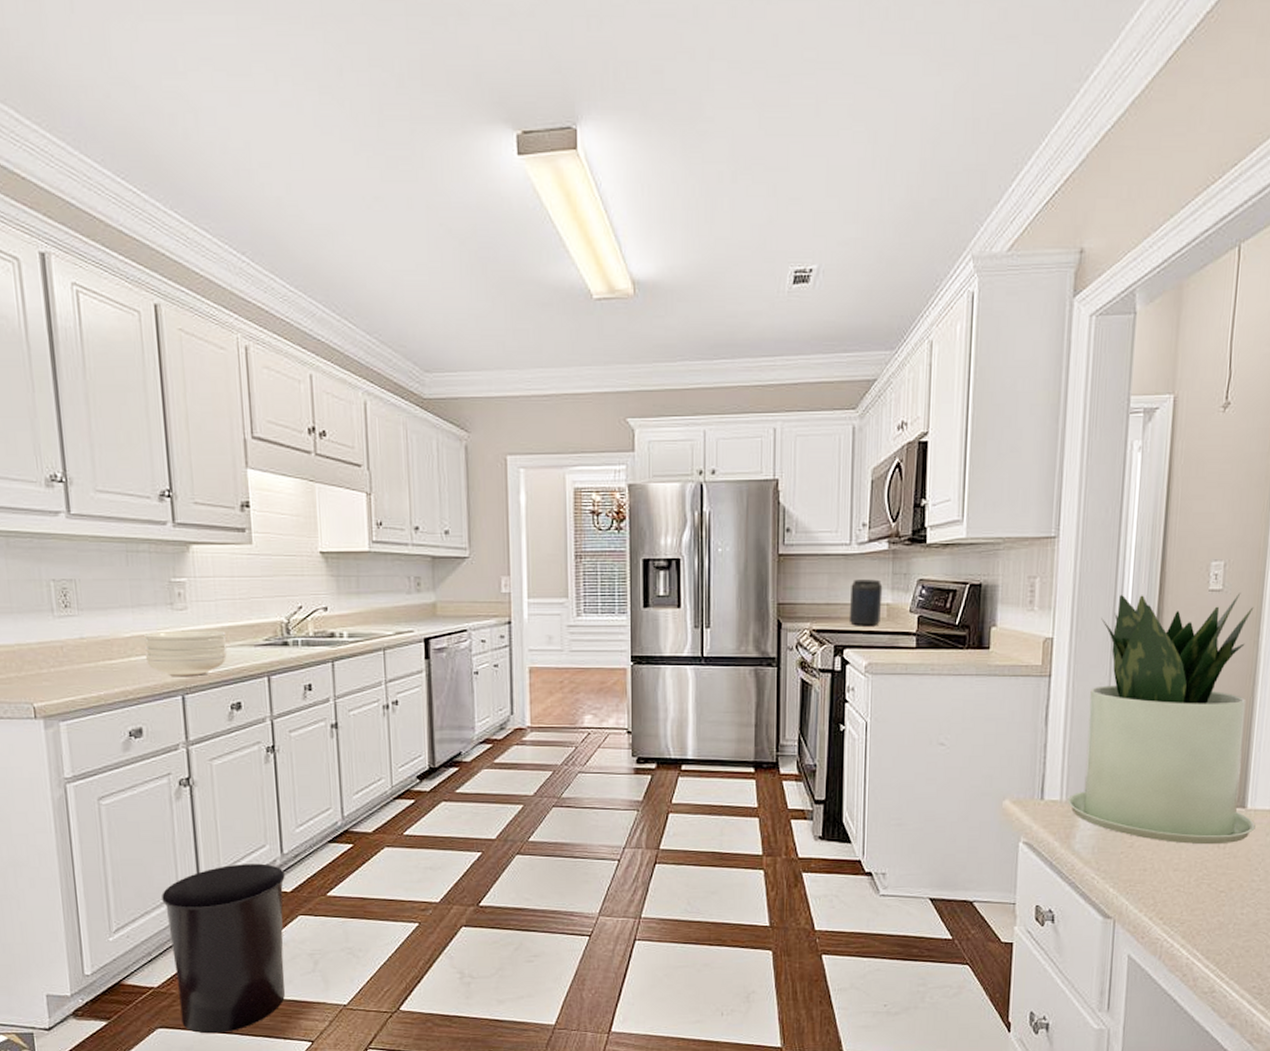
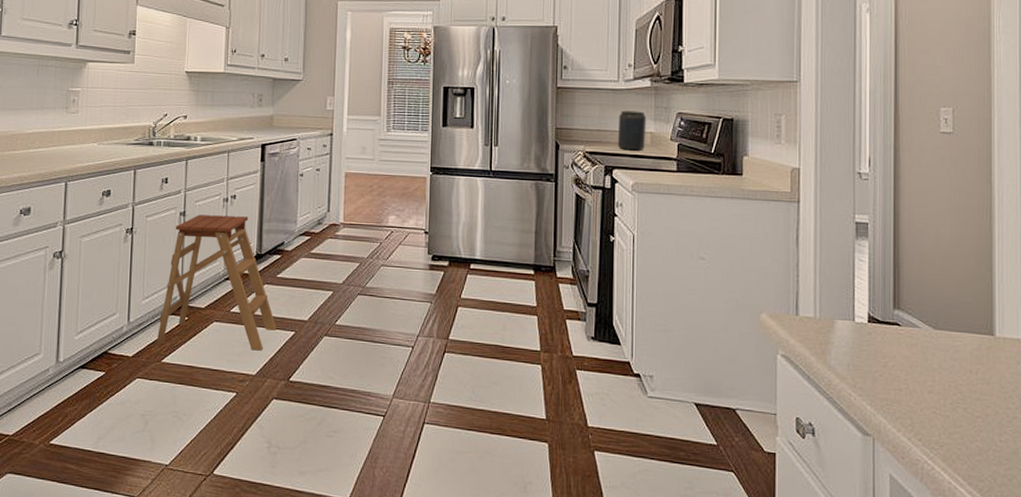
bowl: present [144,630,228,676] -> none [41,129,106,167]
waste bin: present [162,863,285,1034] -> none [26,328,129,483]
step ladder: none [317,725,460,878] -> present [156,215,277,351]
planter: present [1068,593,1256,845] -> none [822,133,1005,370]

